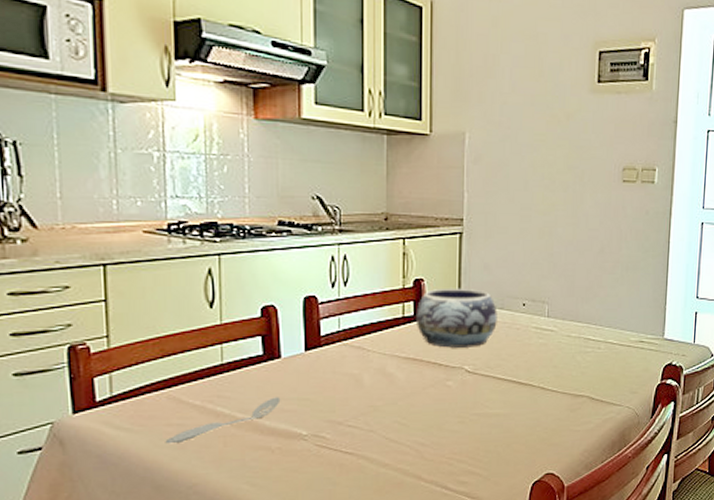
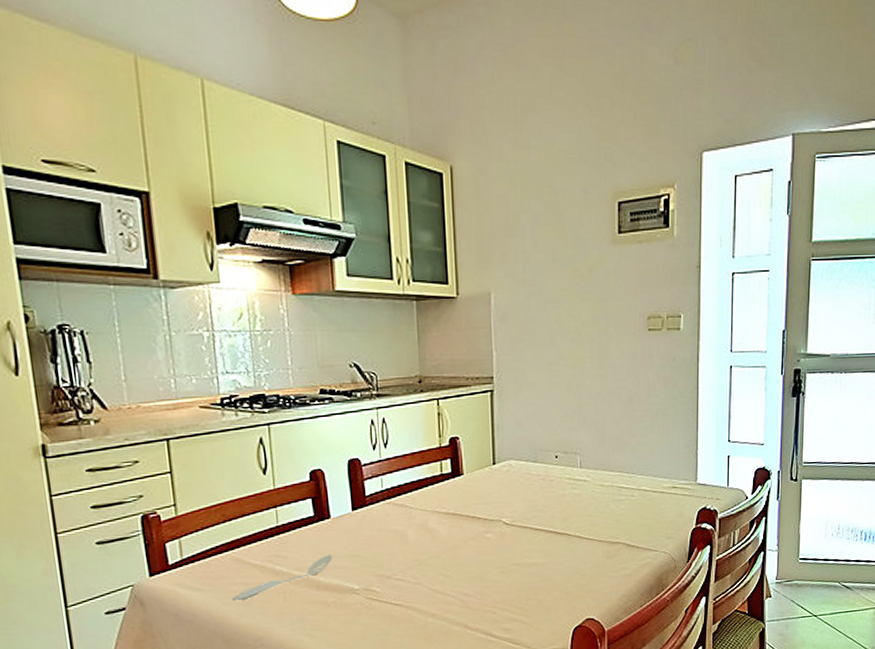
decorative bowl: present [415,288,497,348] -> none [453,443,531,502]

